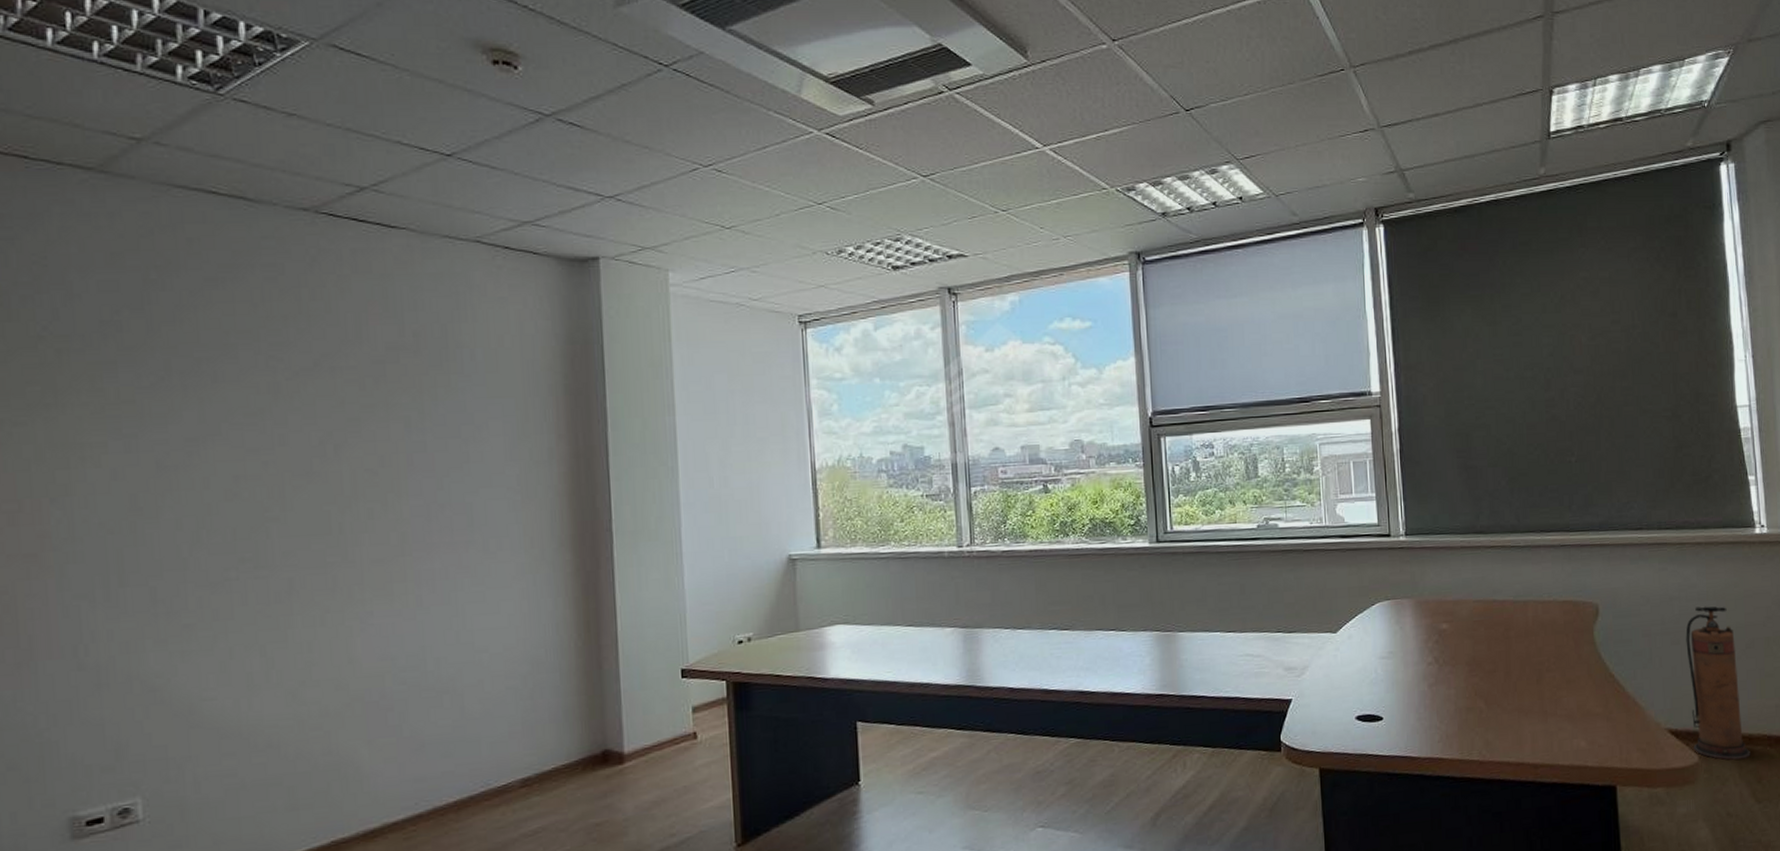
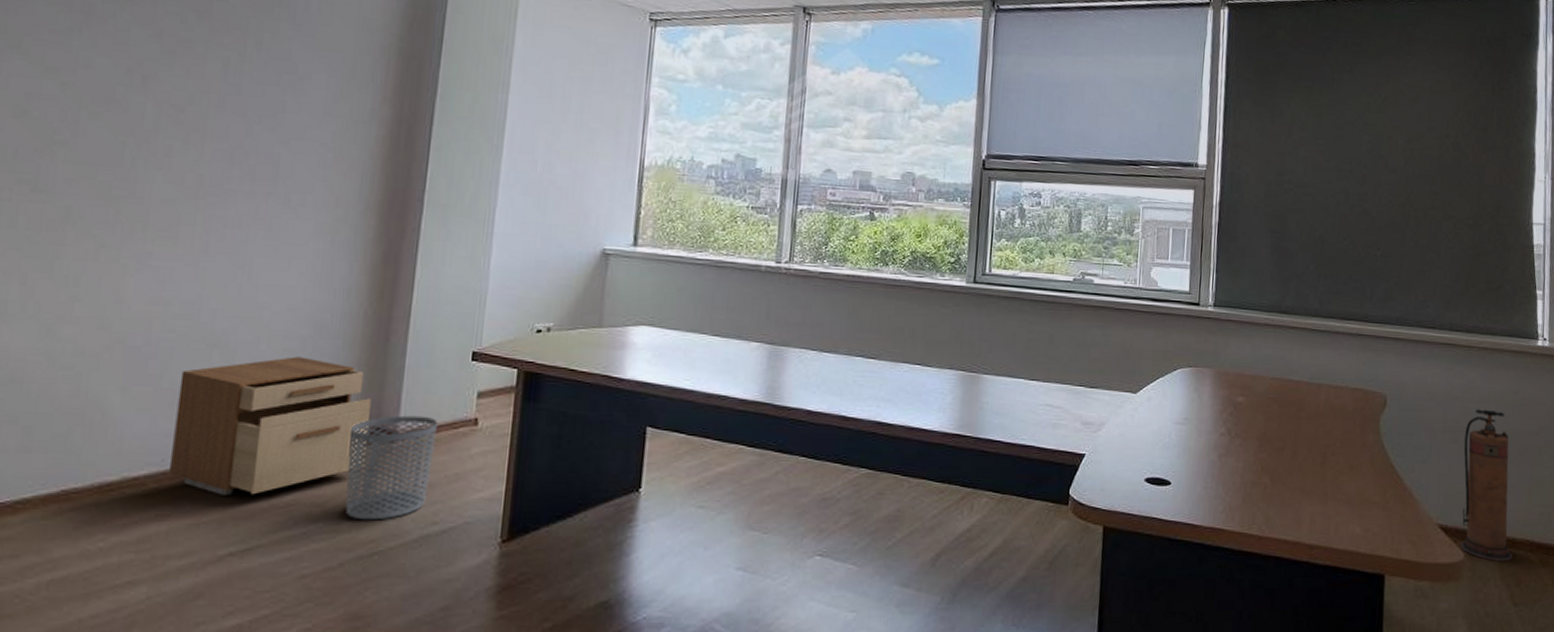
filing cabinet: none [418,693,599,830] -> present [169,356,371,495]
waste bin: none [580,735,661,840] -> present [345,415,439,520]

